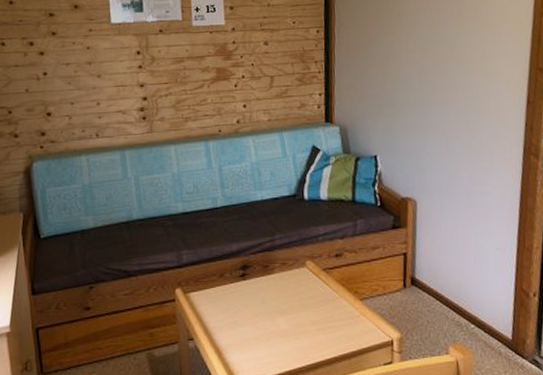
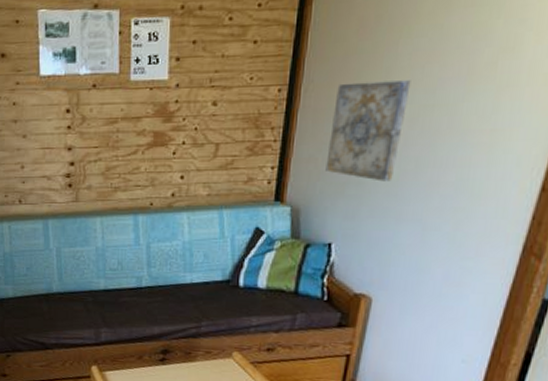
wall art: none [362,22,418,102] -> present [325,80,411,182]

